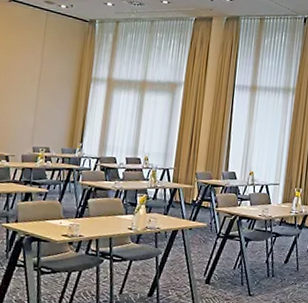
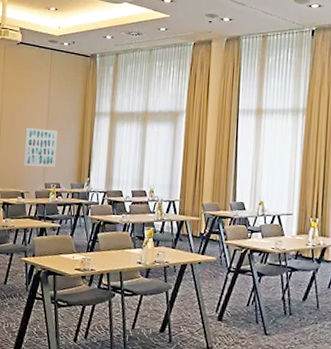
wall art: none [10,88,50,132] -> present [24,127,58,168]

